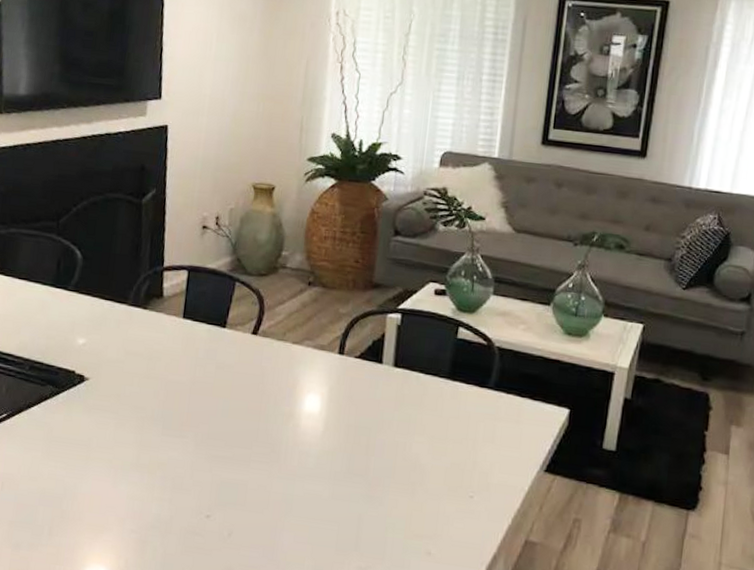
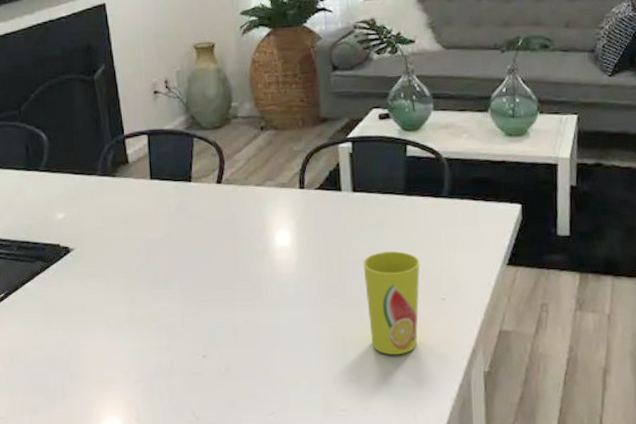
cup: none [387,435,453,549] -> present [363,251,420,355]

